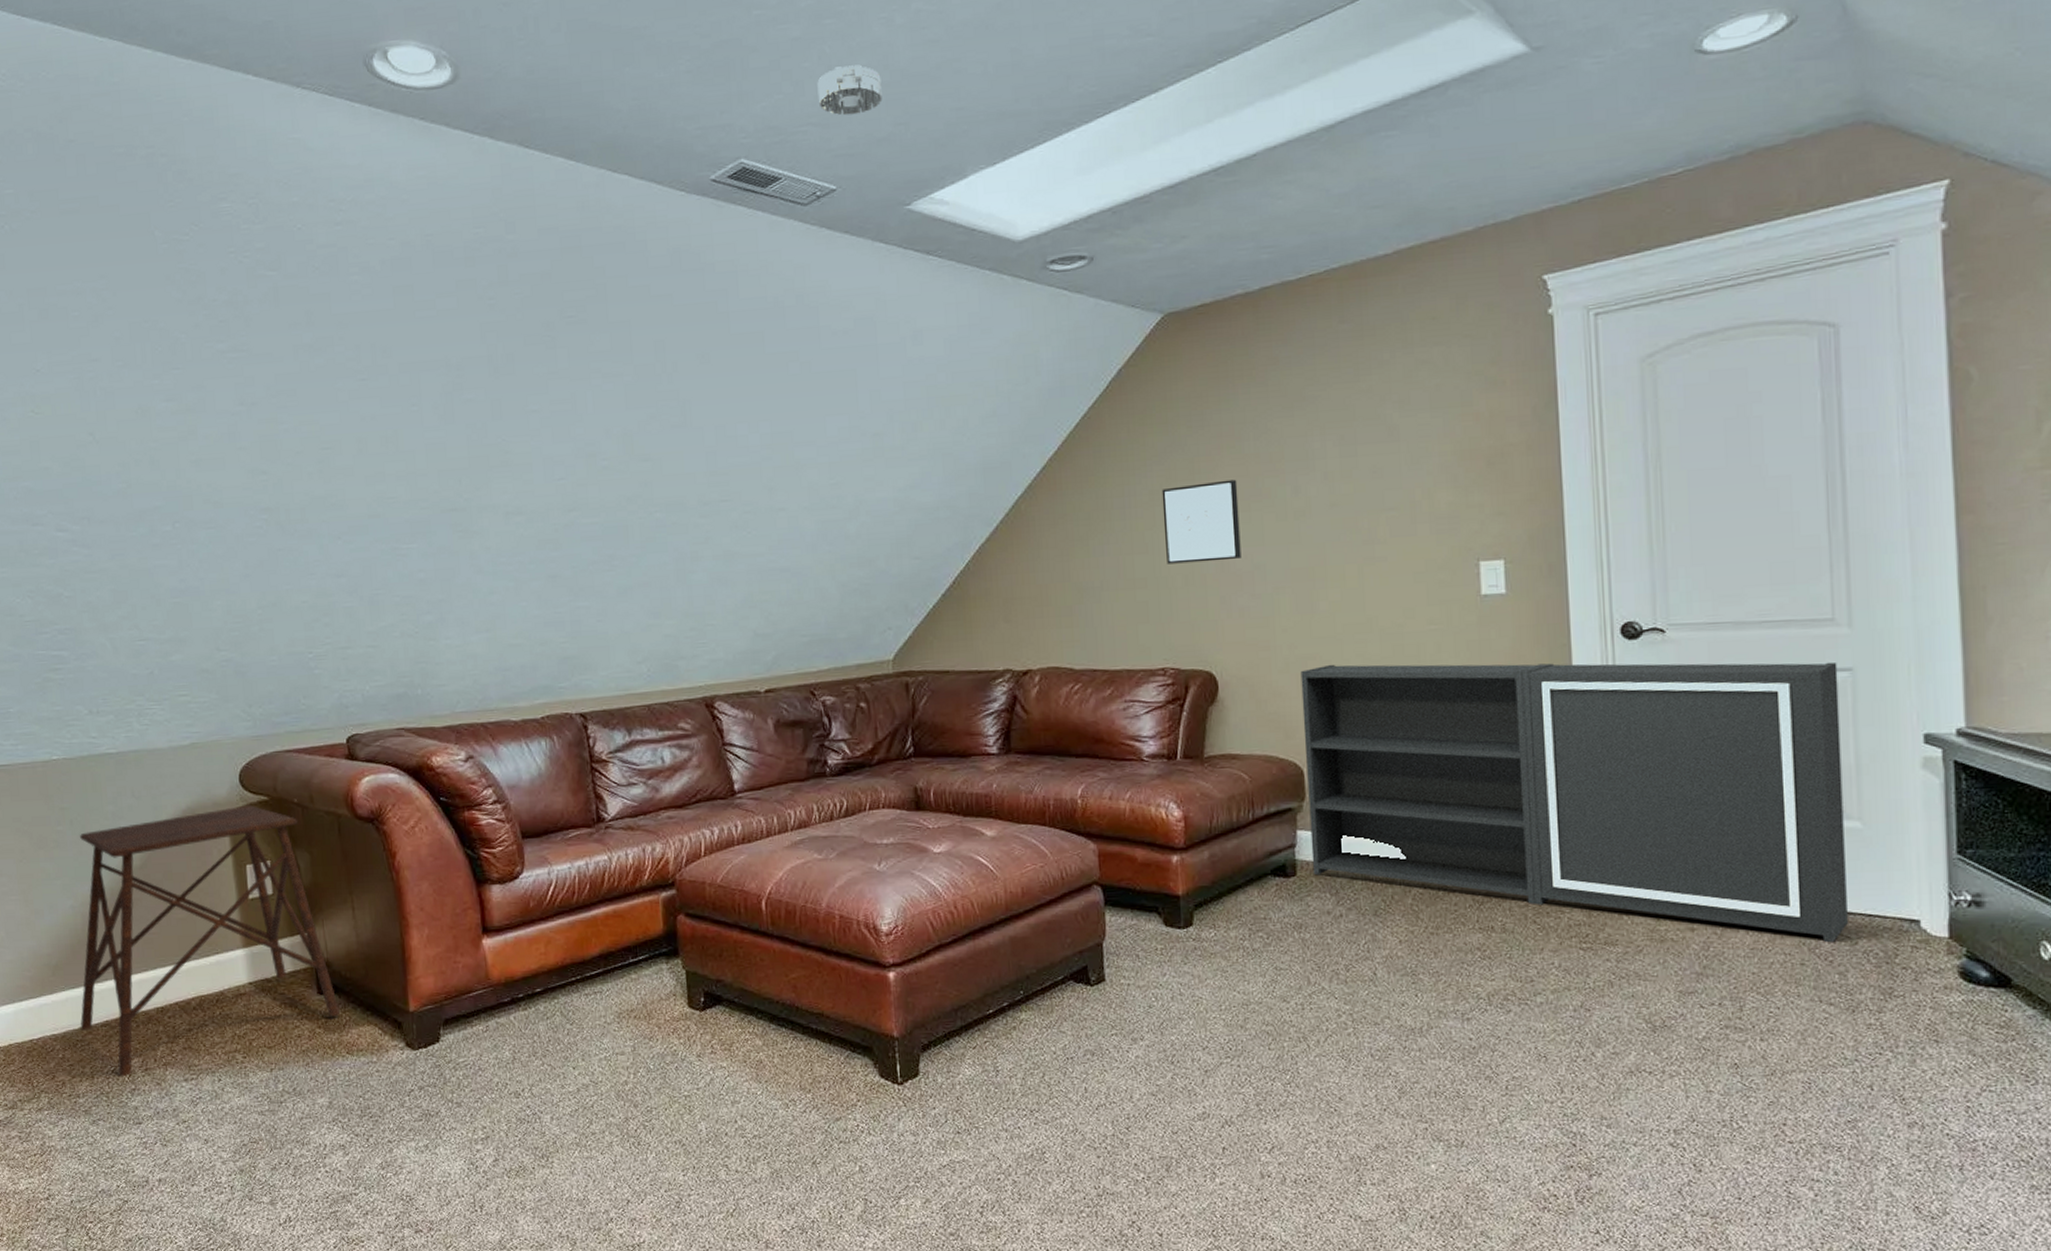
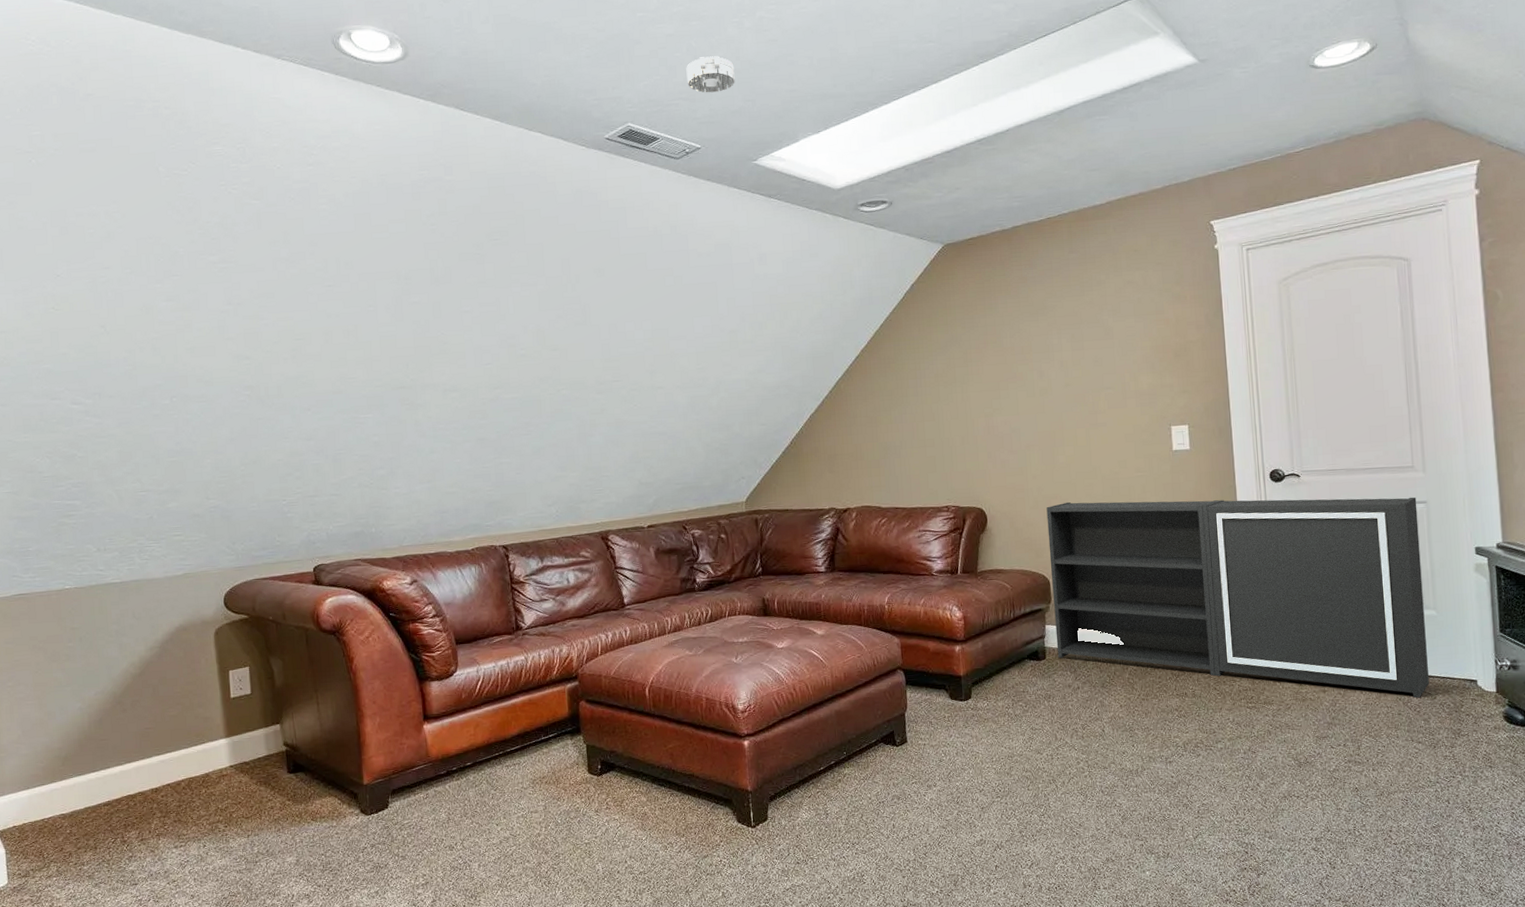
side table: present [80,805,340,1077] -> none [85,622,306,847]
wall art: present [1161,479,1241,564] -> none [944,366,1002,429]

